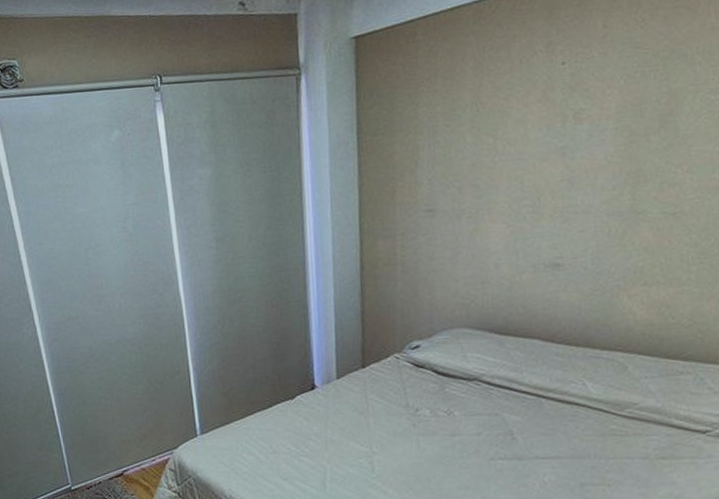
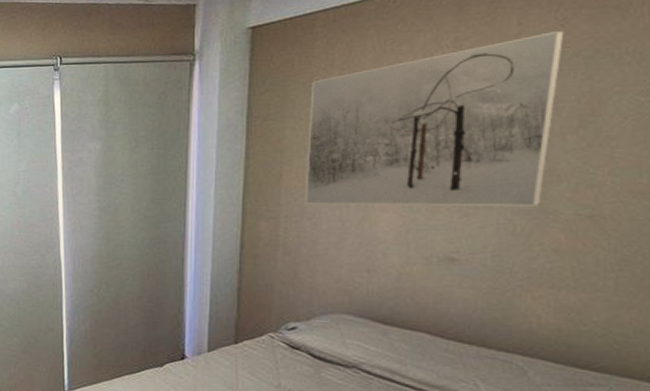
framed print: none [417,33,644,221] -> present [305,31,564,207]

